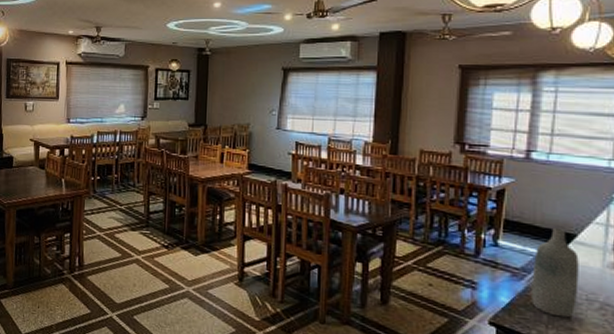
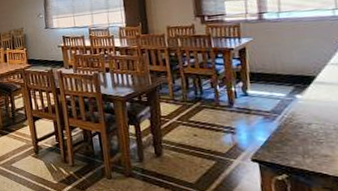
bottle: present [531,227,579,318] -> none [281,72,326,147]

